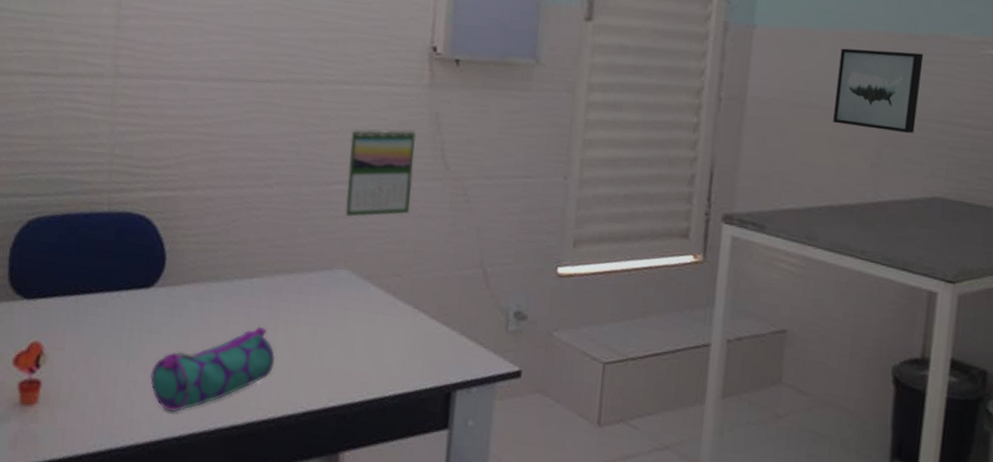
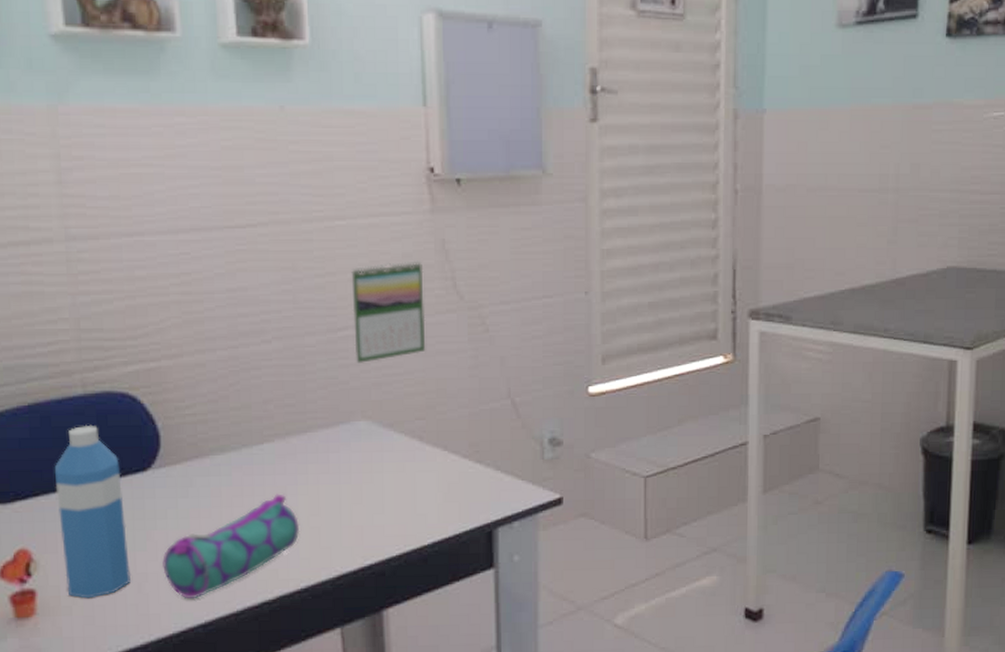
water bottle: none [67,239,129,397] -> present [54,425,131,599]
wall art: present [833,48,924,134] -> none [849,123,931,207]

